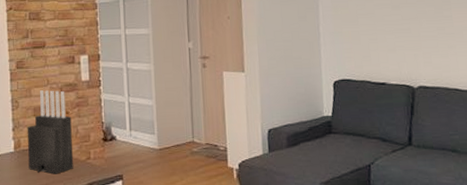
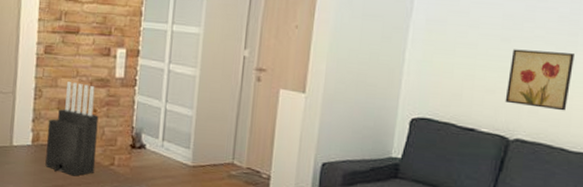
wall art: none [402,11,453,58] -> present [505,49,574,111]

